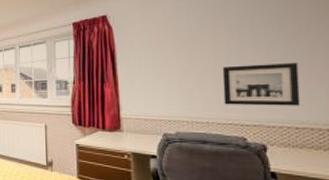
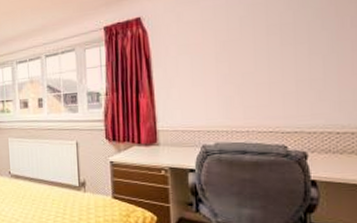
wall art: present [222,63,301,106] -> none [263,63,342,112]

